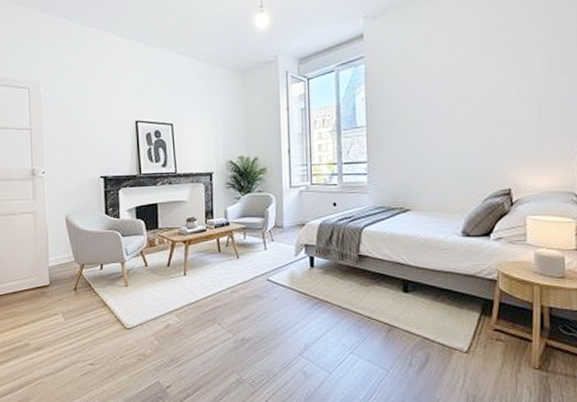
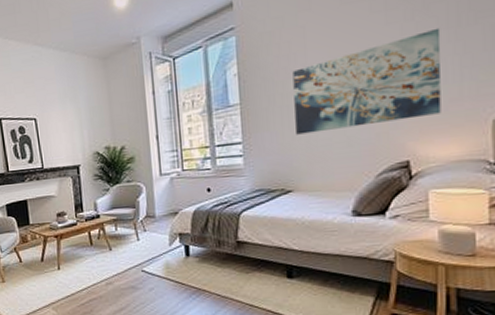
wall art: none [413,75,538,158] -> present [292,27,441,135]

